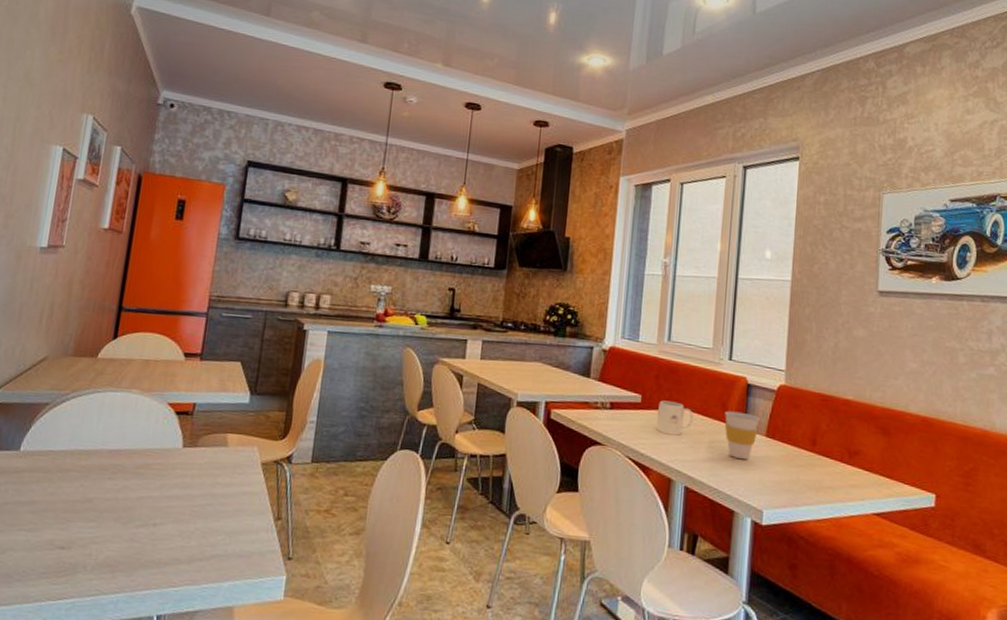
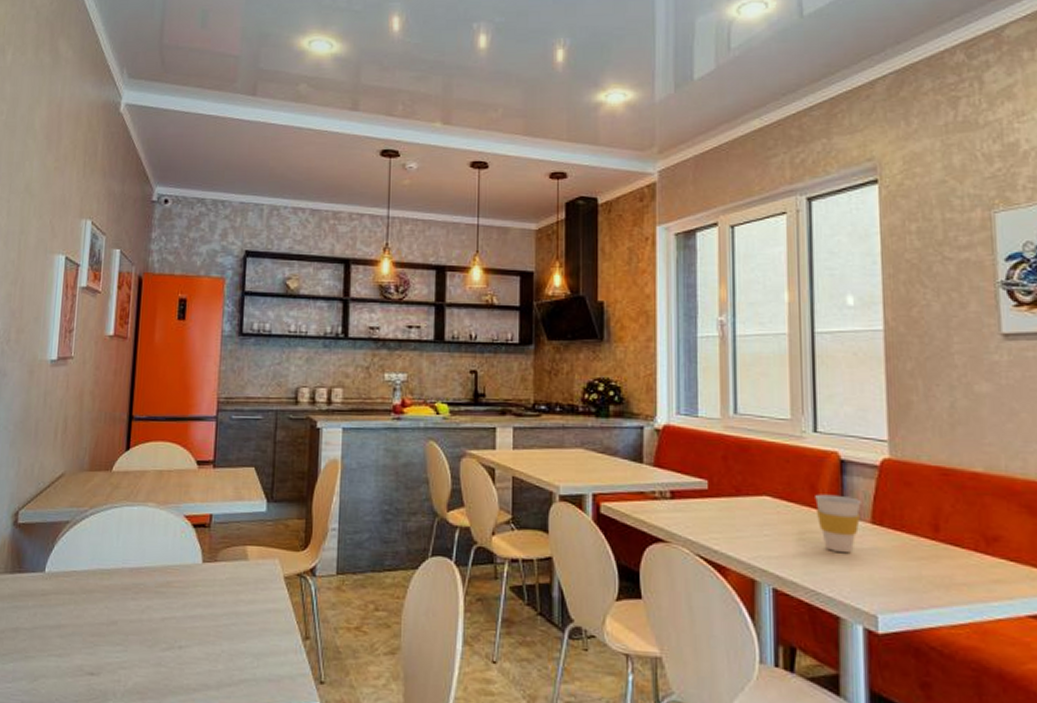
mug: present [656,400,694,436] -> none [729,485,775,527]

